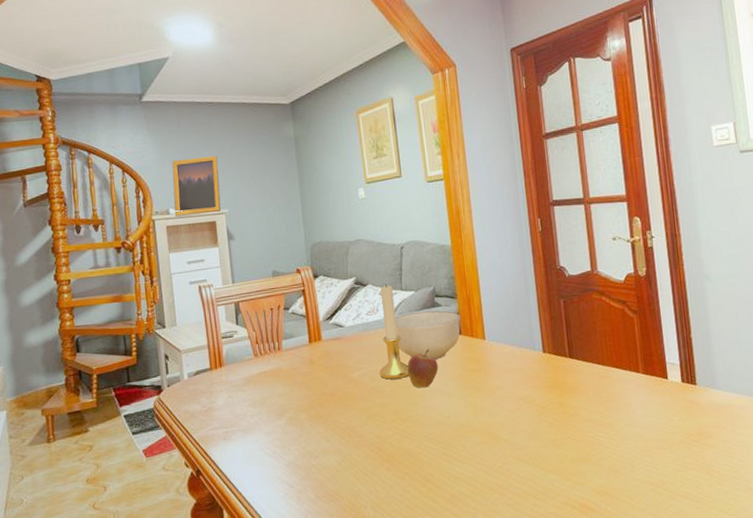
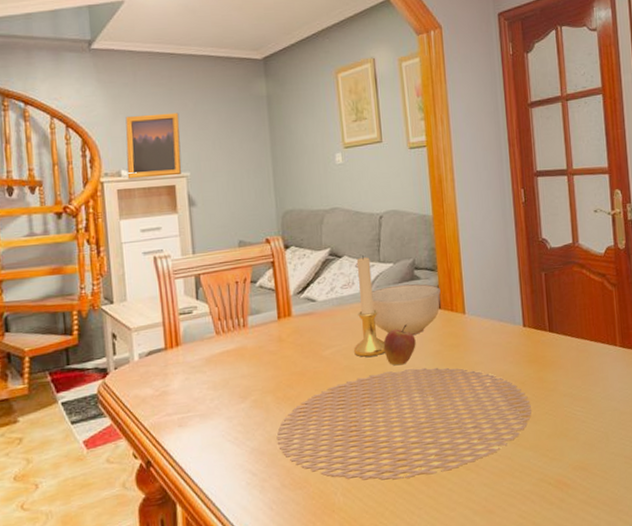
place mat: none [310,390,554,497] -> present [276,367,532,481]

